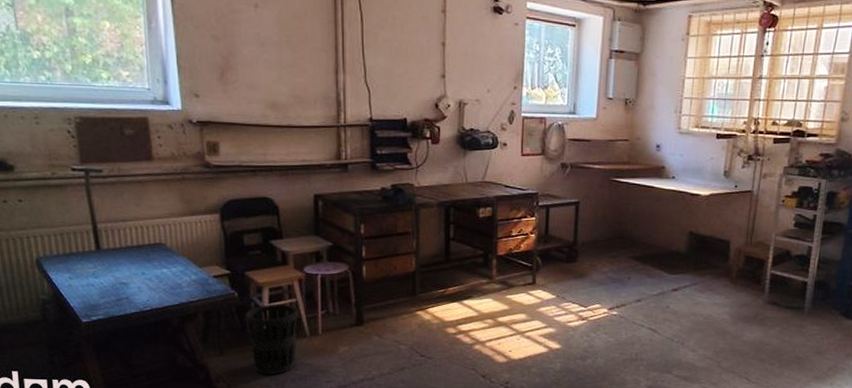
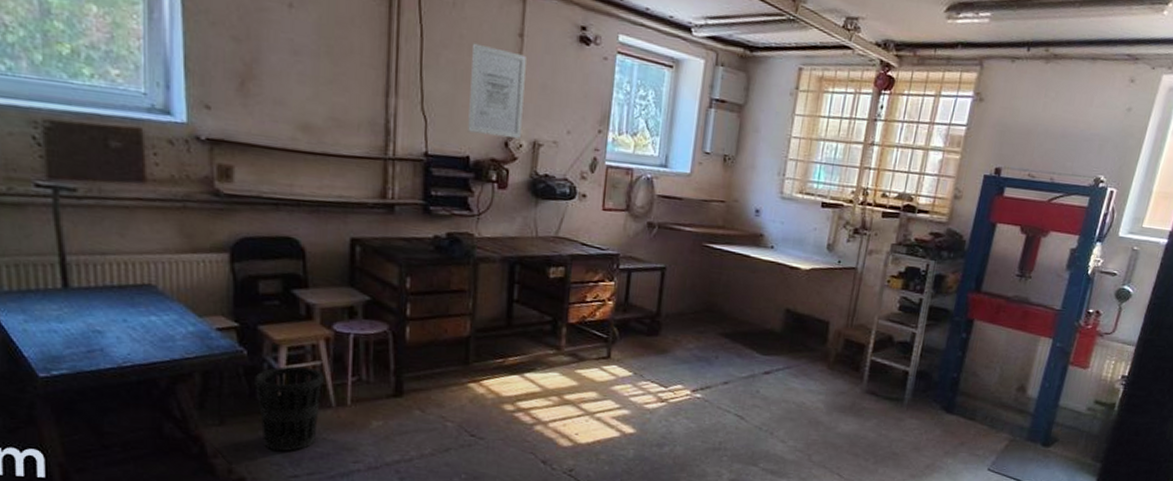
wall art: none [403,22,449,101] -> present [468,43,527,140]

